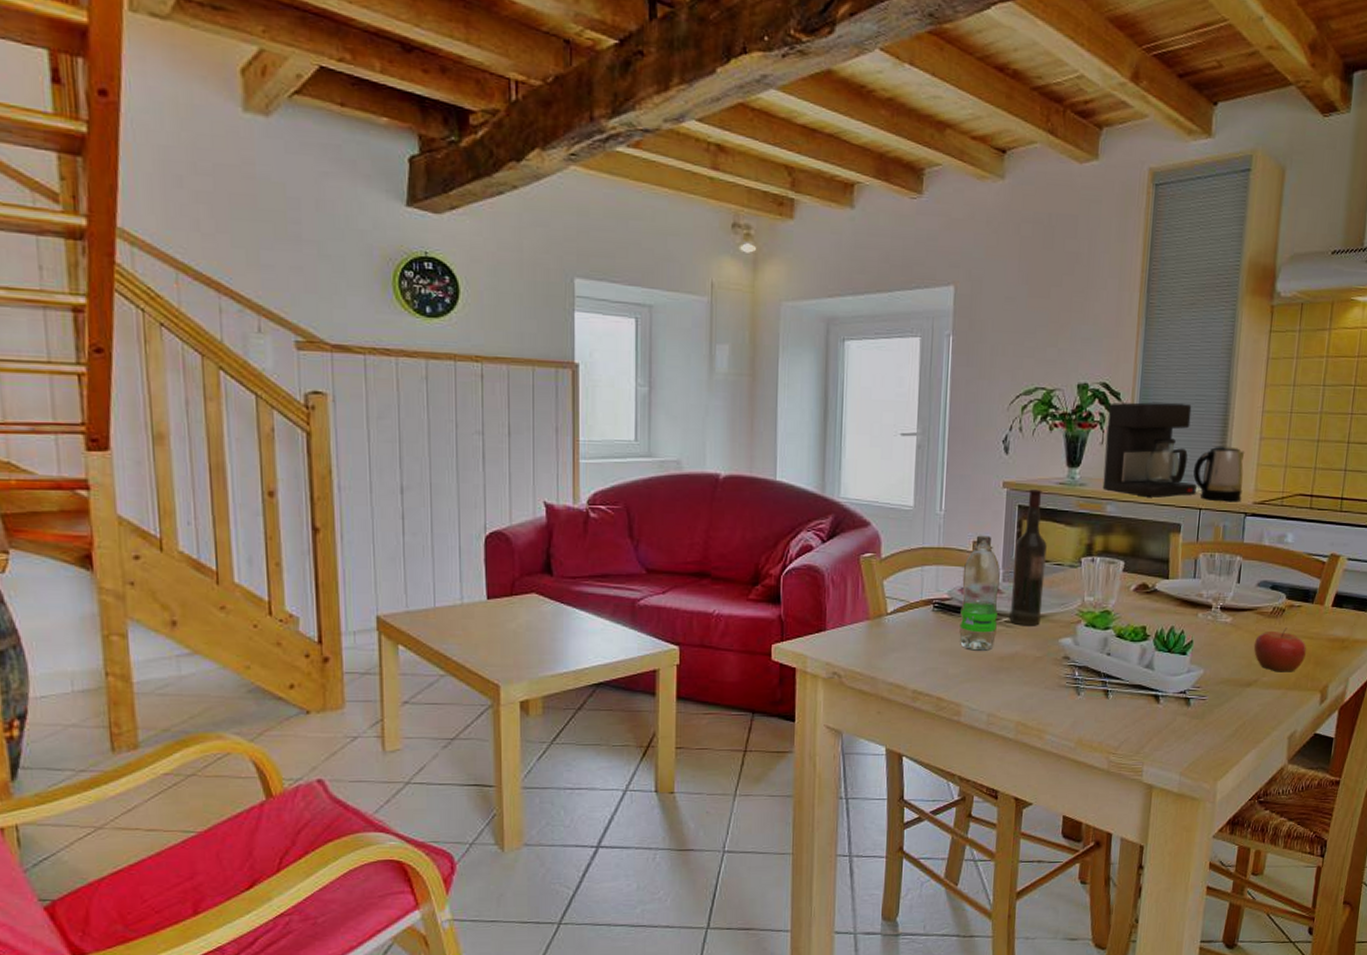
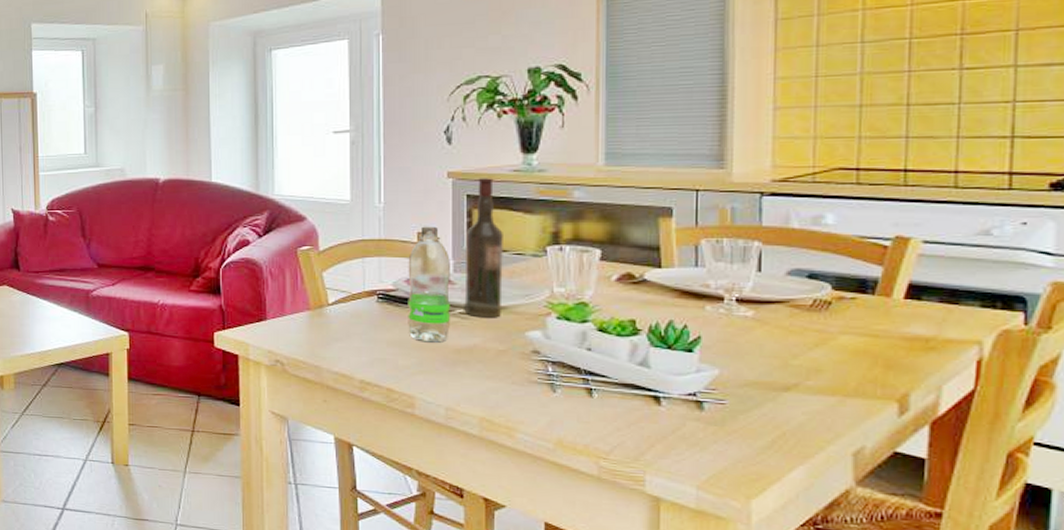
coffee maker: present [1102,402,1197,497] -> none [567,78,690,180]
kettle: present [1193,446,1245,502] -> none [685,119,755,182]
fruit: present [1253,628,1307,672] -> none [788,323,871,376]

